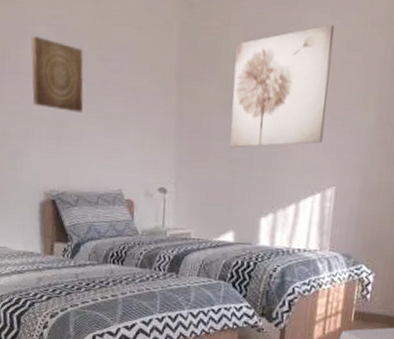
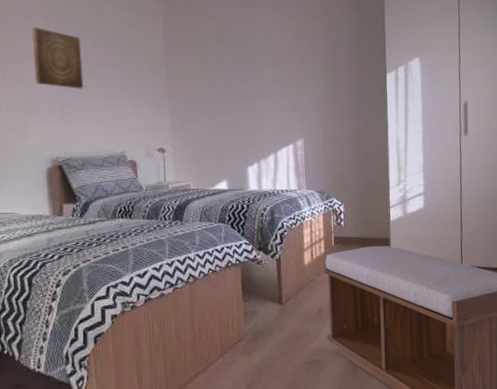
wall art: present [230,25,335,148] -> none [210,19,288,112]

